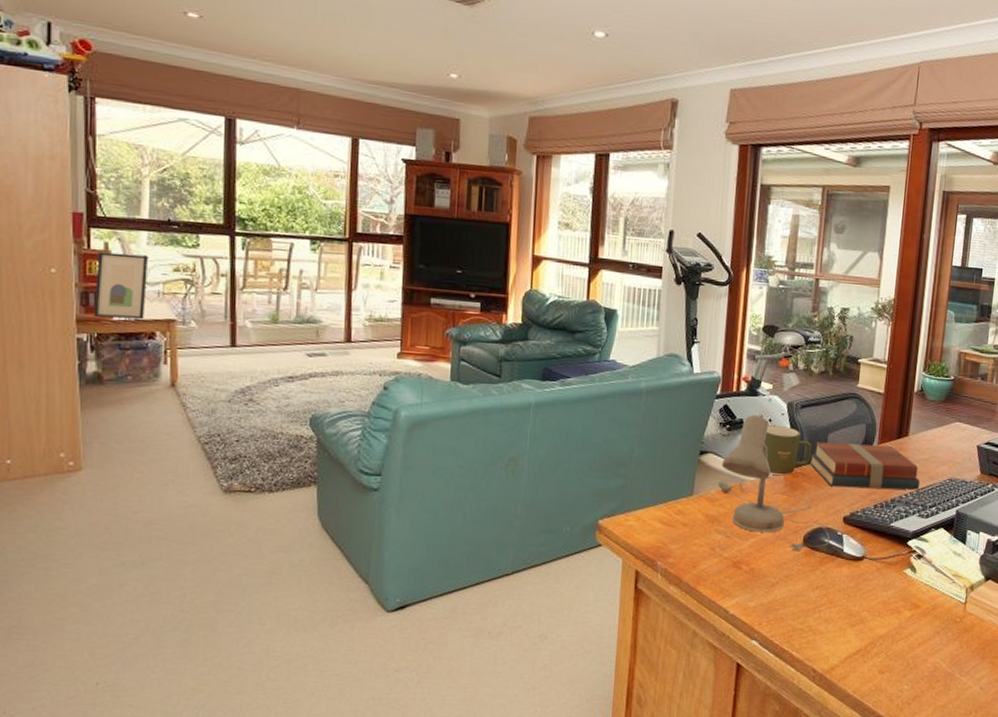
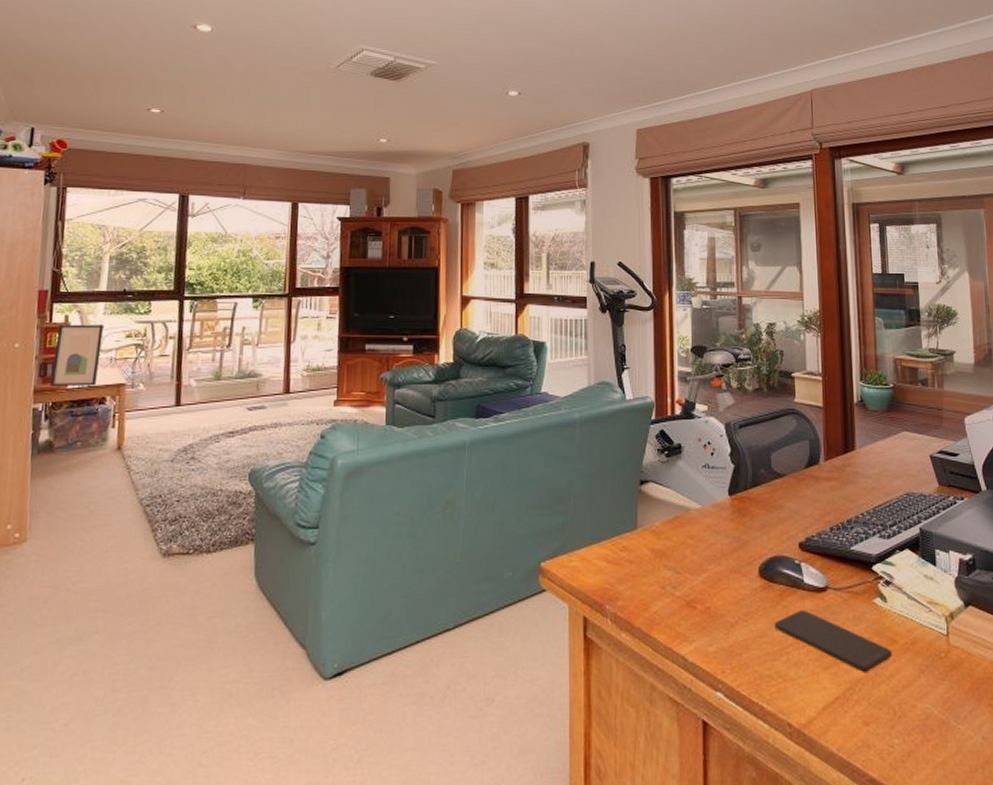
desk lamp: present [718,415,830,551] -> none [662,439,787,584]
mug: present [764,426,812,476] -> none [705,449,756,502]
books: present [809,442,920,490] -> none [755,462,876,510]
smartphone: none [811,575,914,630] -> present [774,610,892,672]

